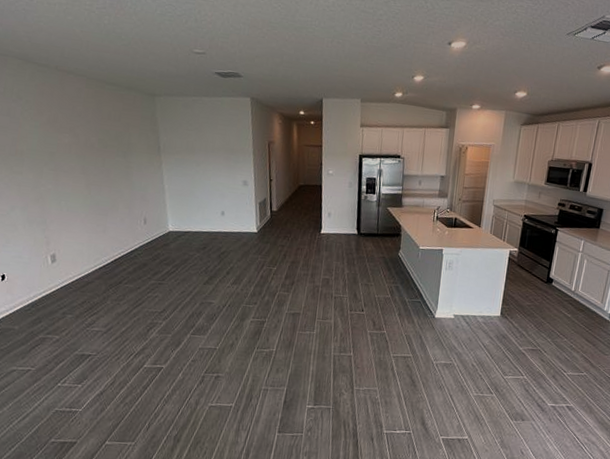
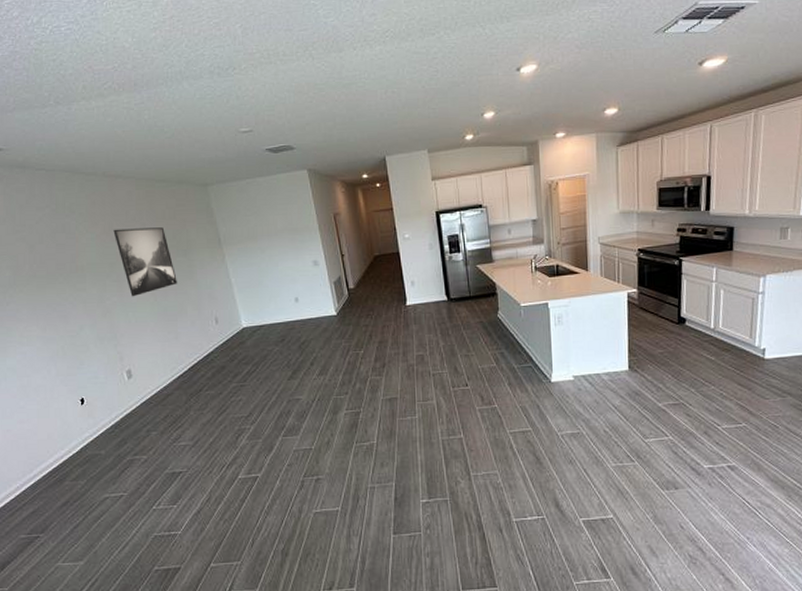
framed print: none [57,121,113,188] -> present [113,227,177,297]

